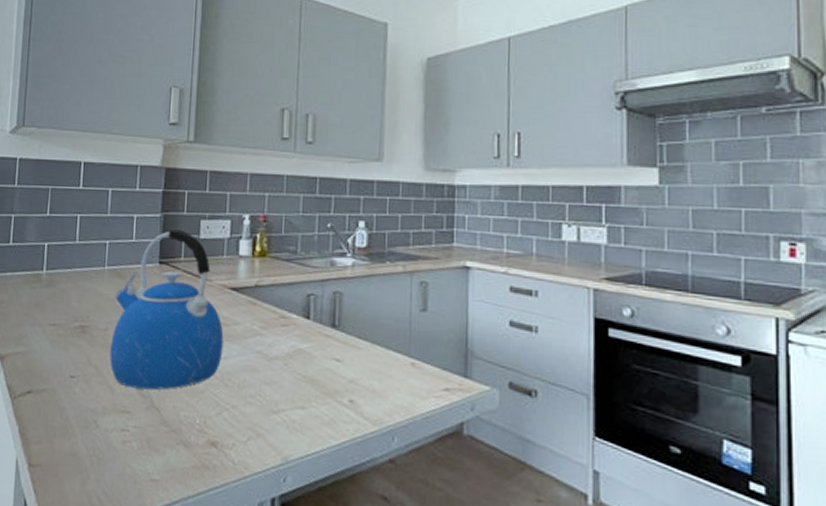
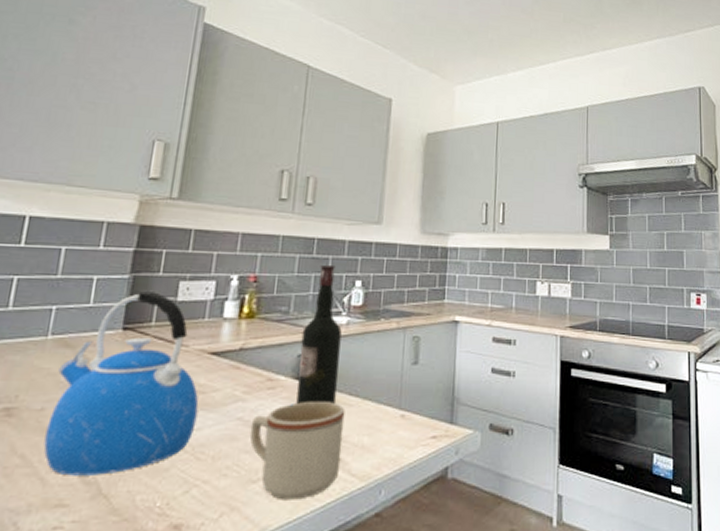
mug: none [268,341,355,435] -> present [250,402,346,500]
wine bottle: none [308,204,348,345] -> present [296,264,342,404]

